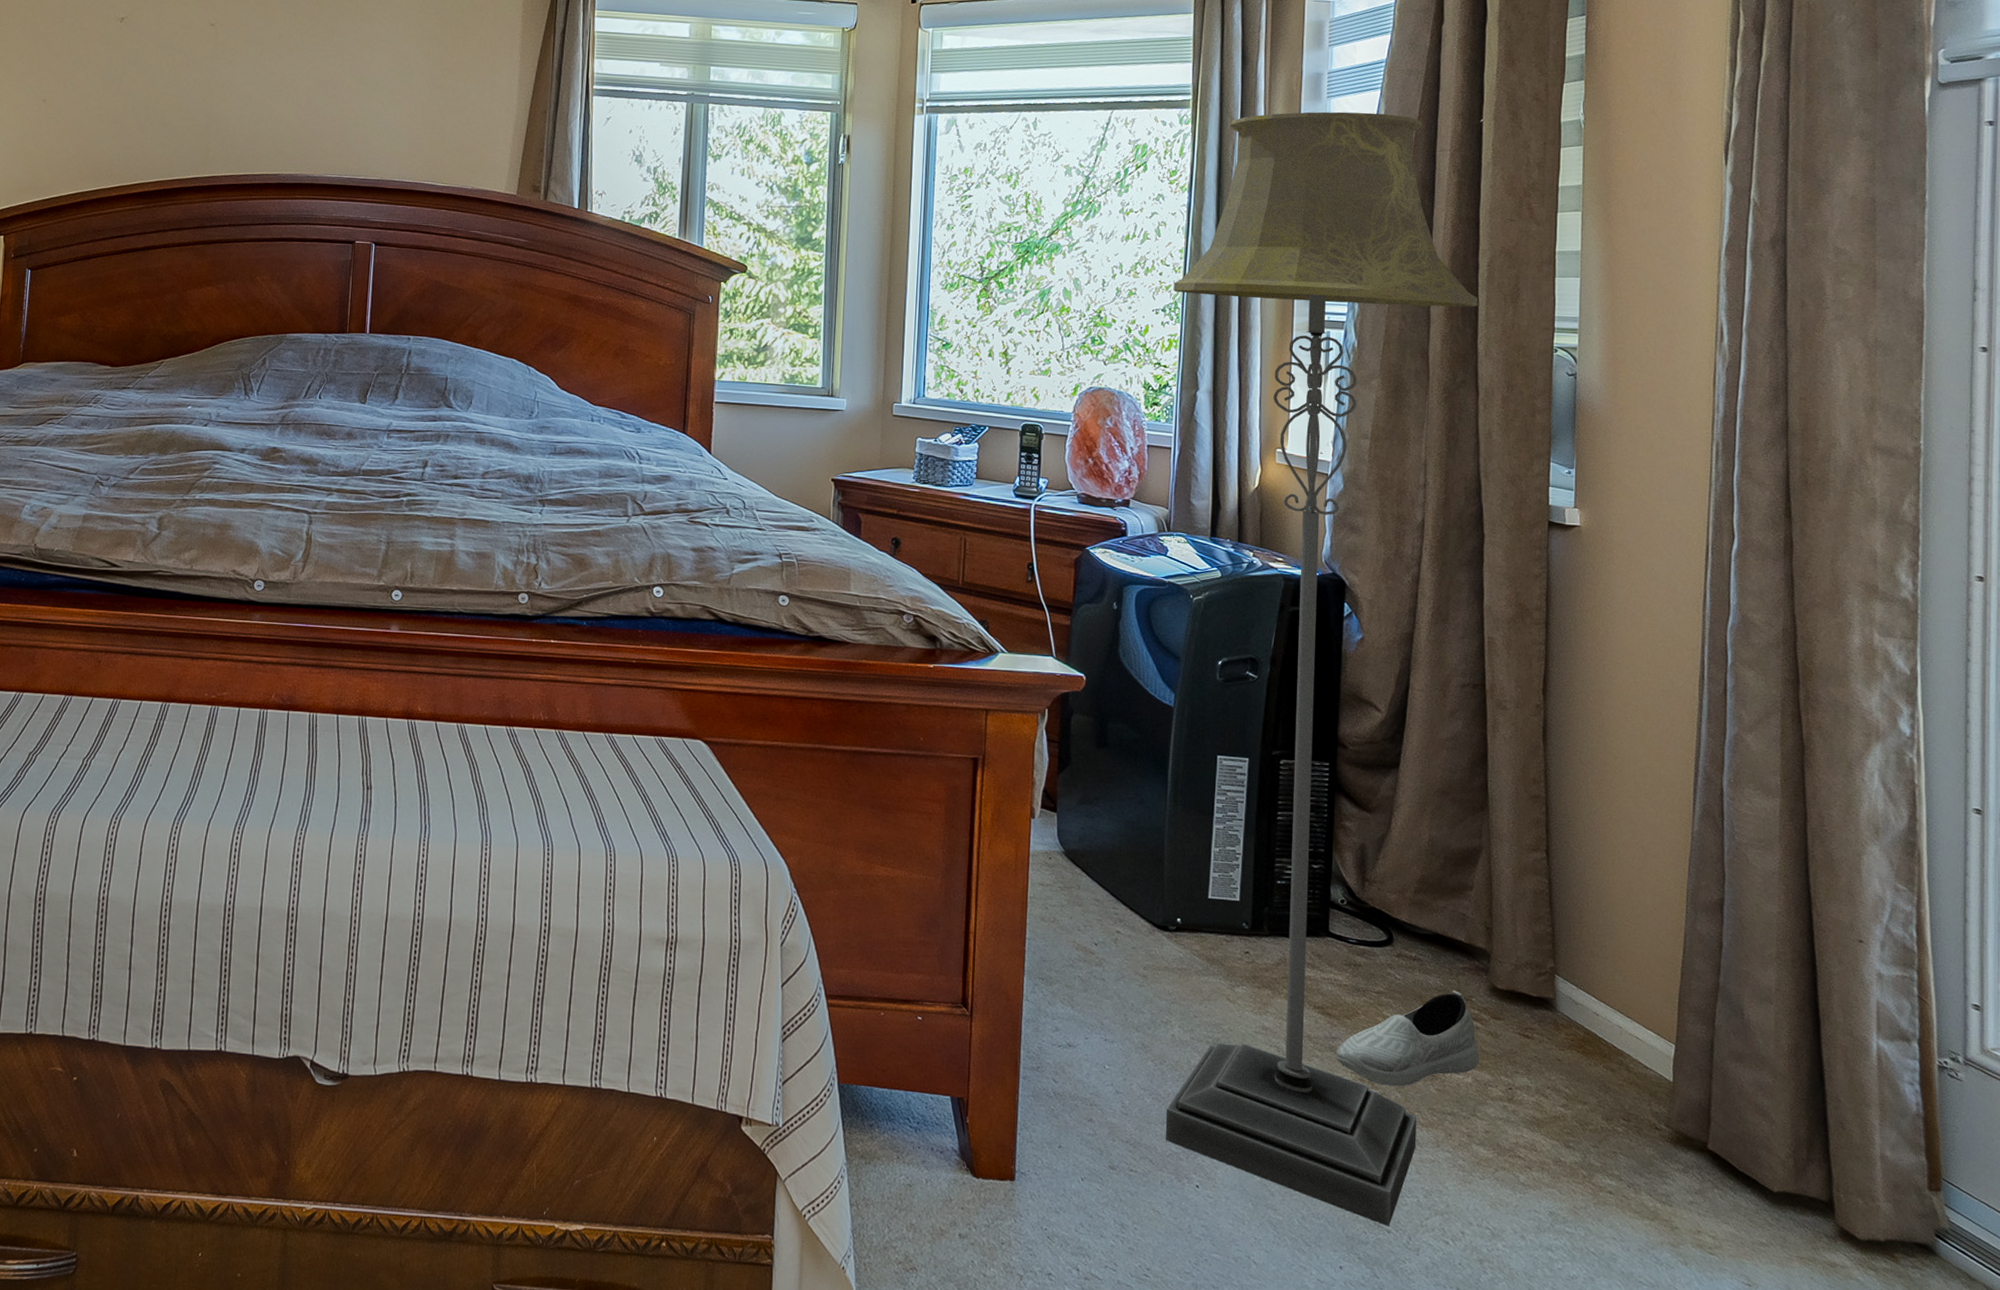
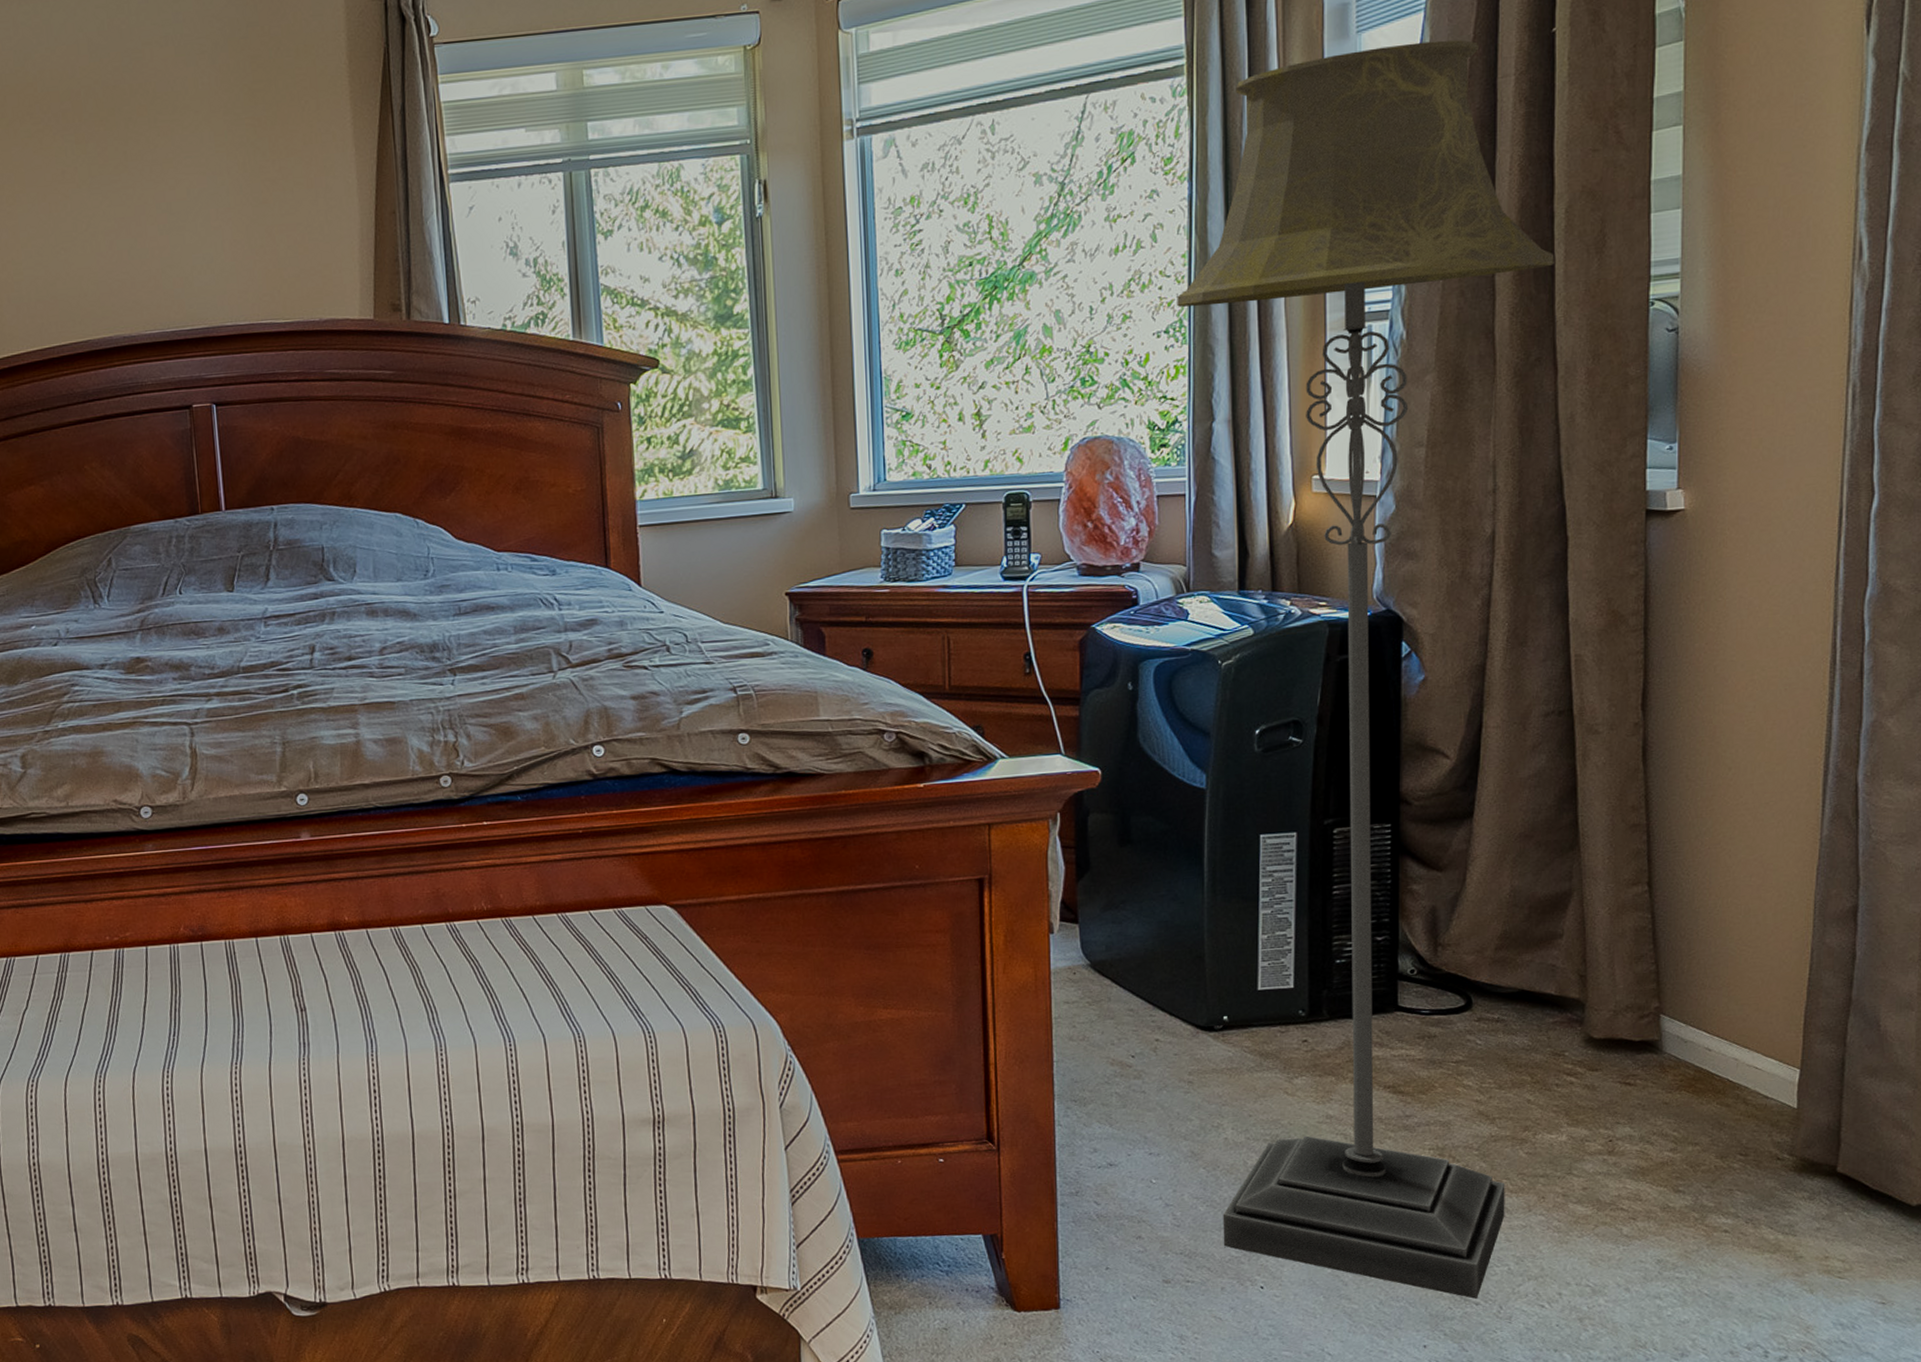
shoe: present [1336,990,1479,1087] -> none [1412,1047,1574,1158]

